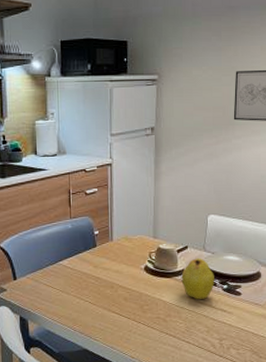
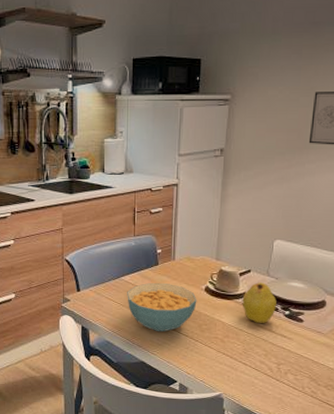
cereal bowl: none [66,265,137,317] -> present [127,283,197,332]

